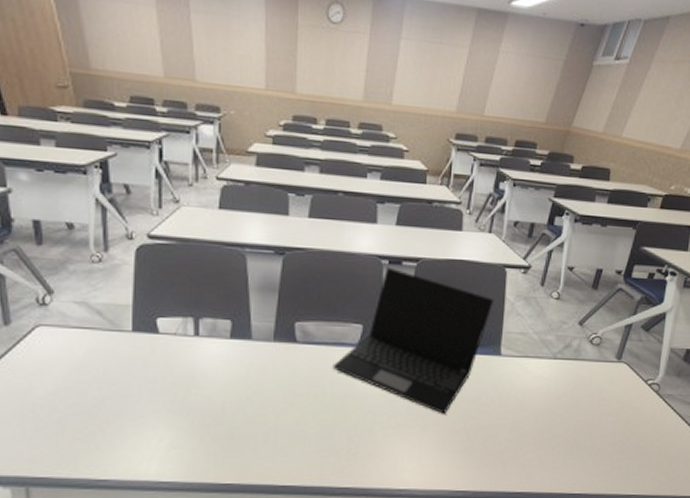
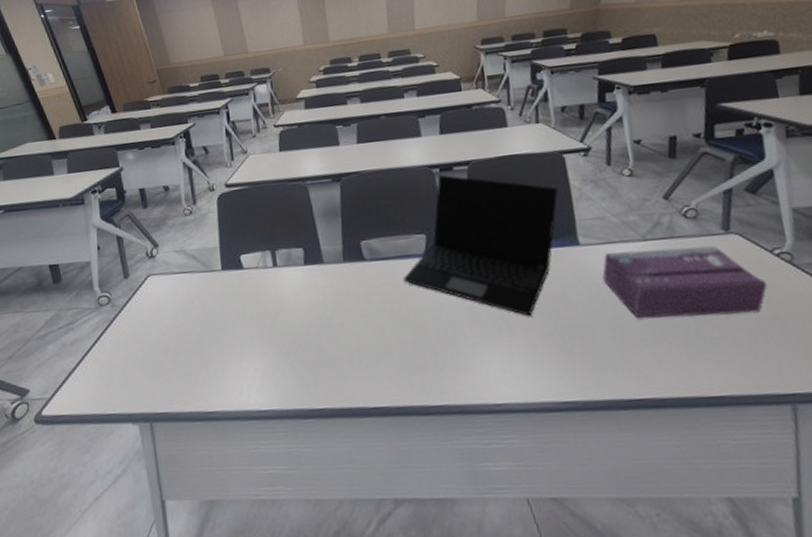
tissue box: none [513,365,636,430] -> present [602,245,768,319]

